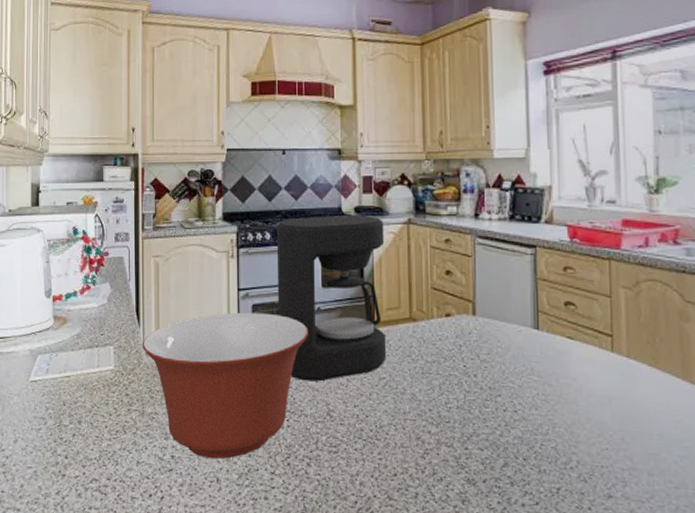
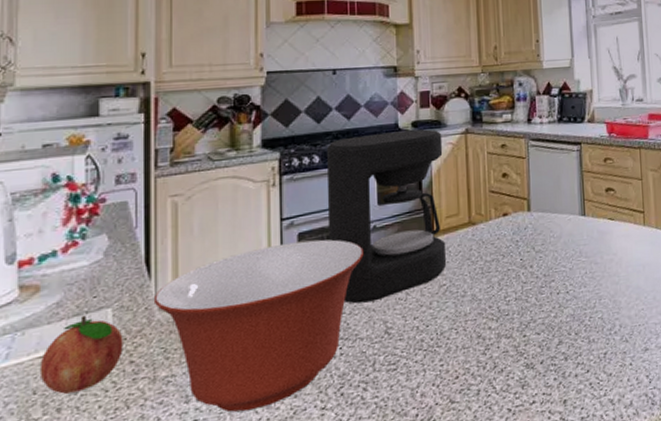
fruit: none [67,348,121,411] -> present [39,315,123,394]

